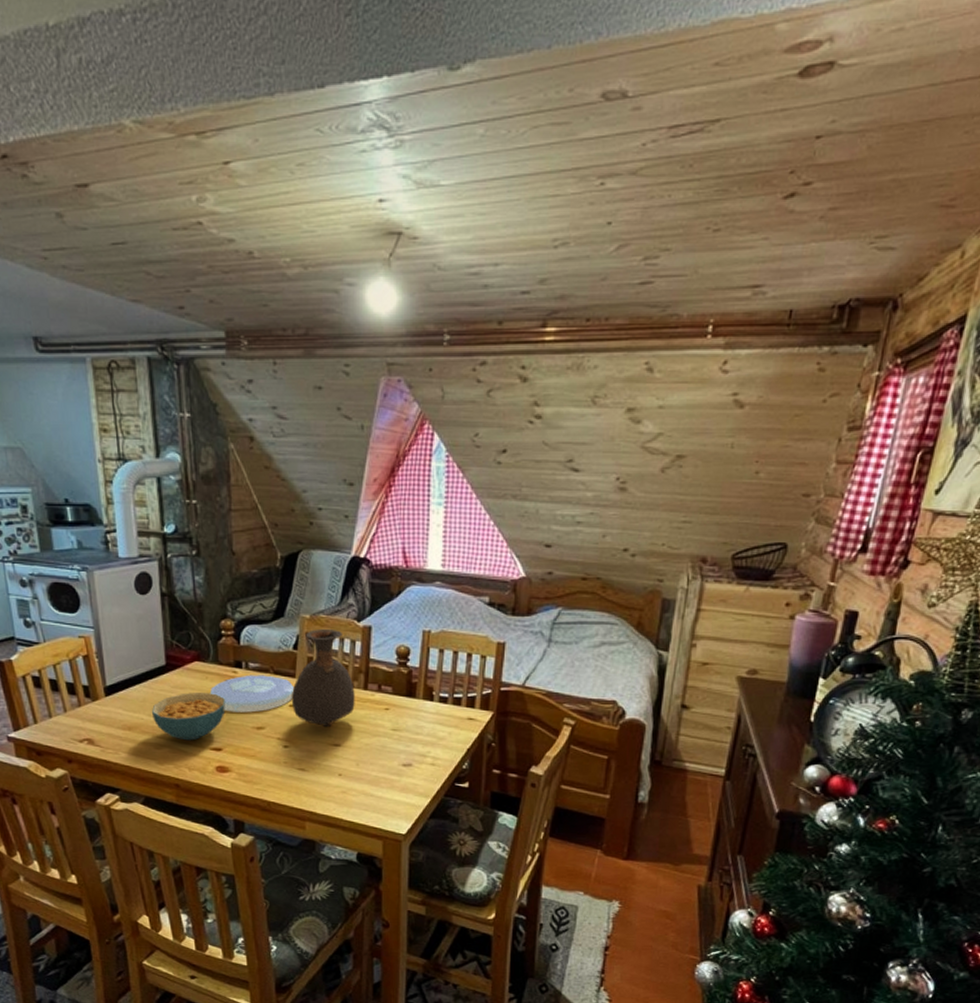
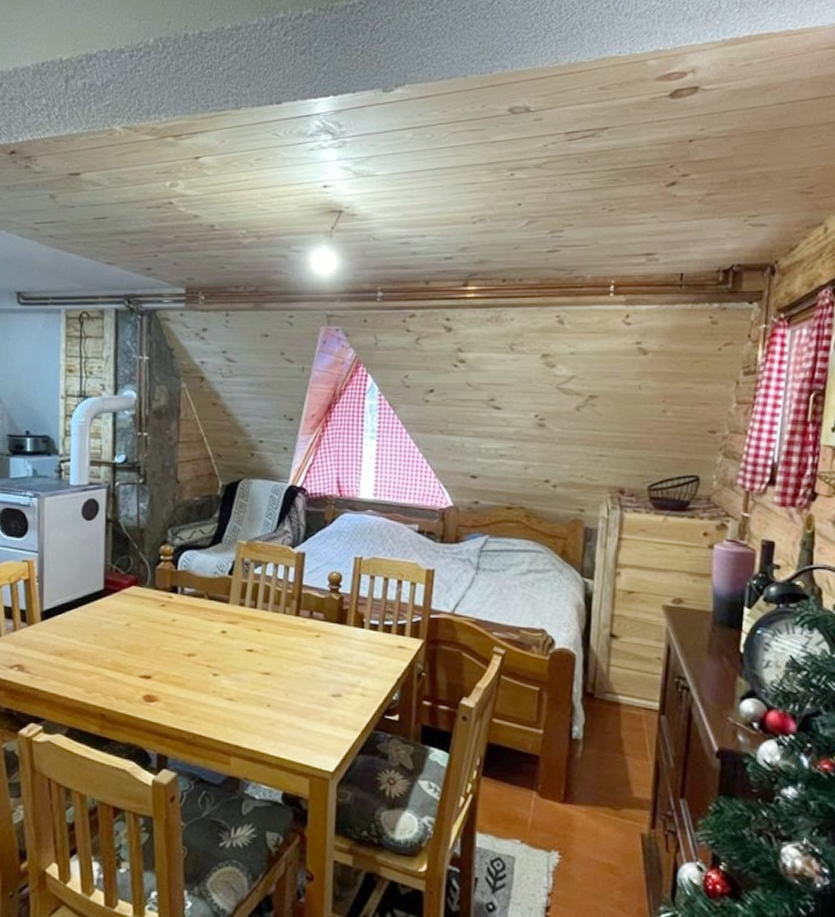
cereal bowl: present [151,693,225,741] -> none [84,618,158,668]
plate: present [209,675,295,713] -> none [144,600,228,639]
vase: present [291,628,355,726] -> none [223,554,287,654]

